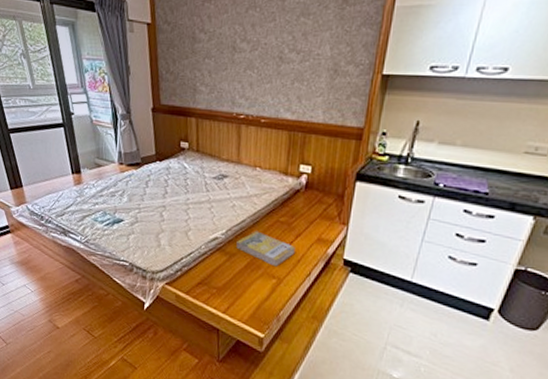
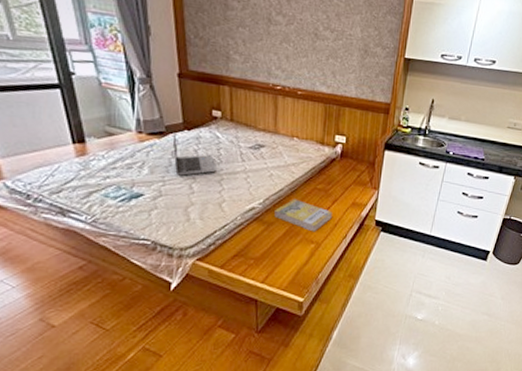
laptop: none [147,163,184,204] -> present [172,132,216,176]

